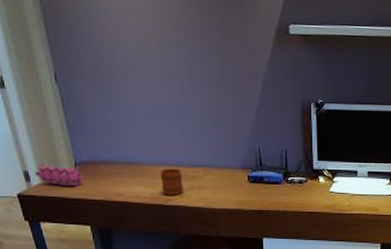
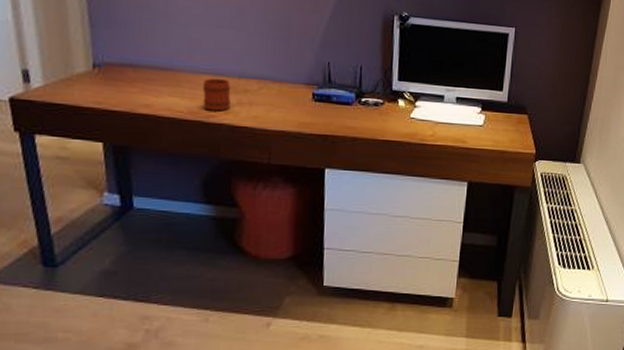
pencil case: present [35,163,82,187] -> none [38,61,101,93]

